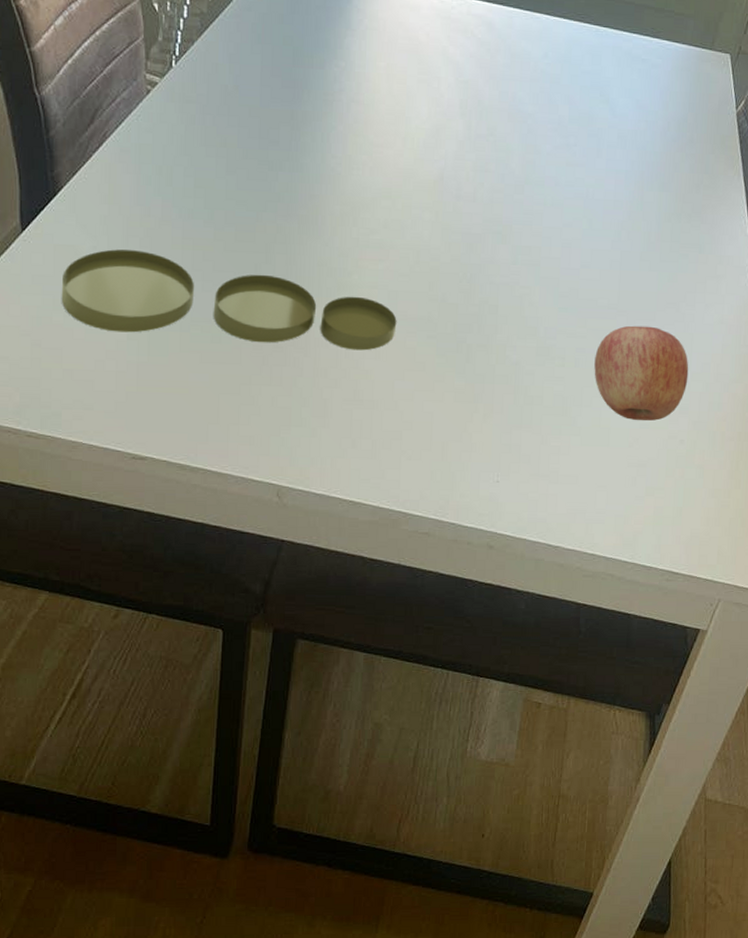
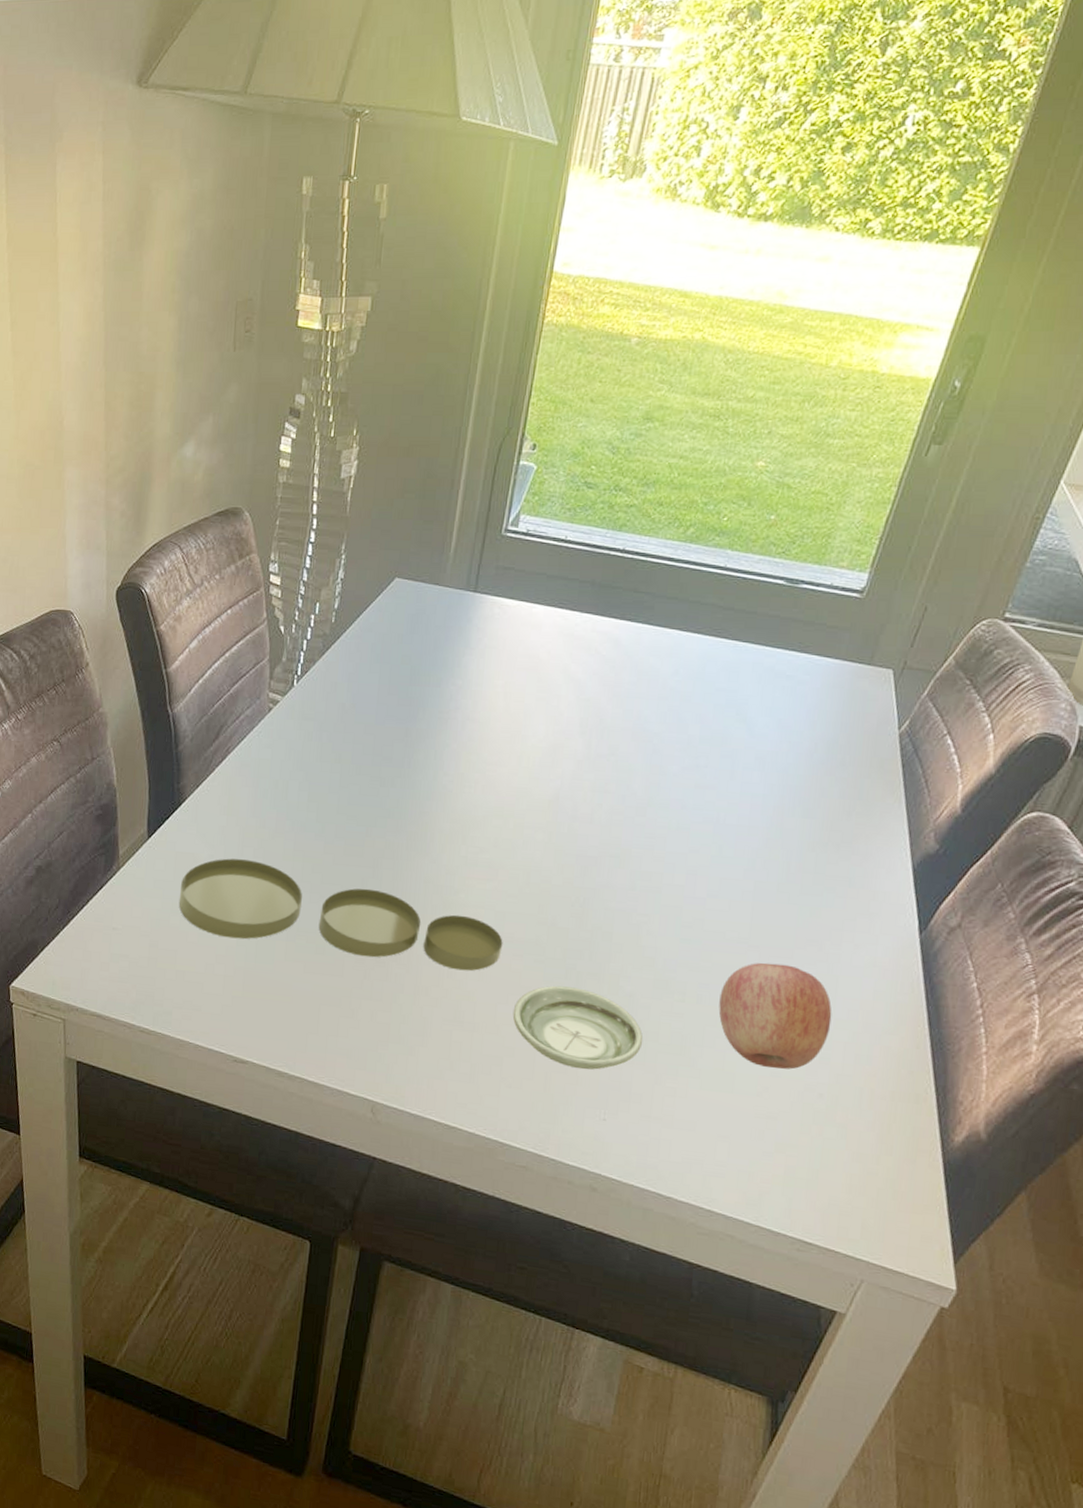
saucer: none [409,359,530,437] -> present [512,985,644,1070]

